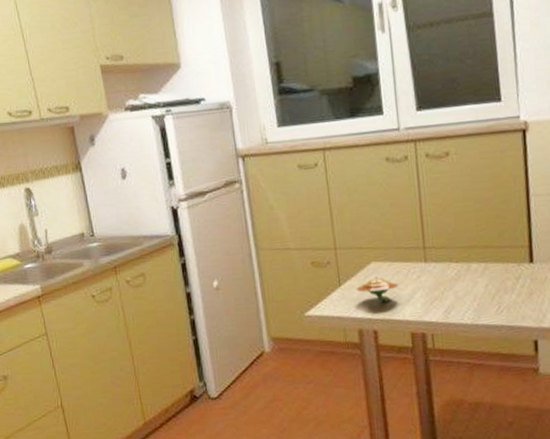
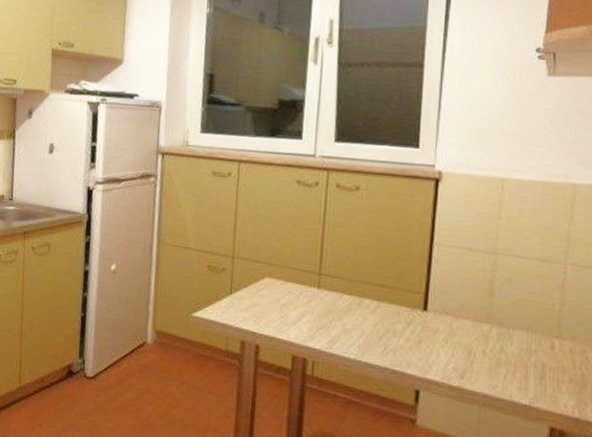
flower: present [356,276,399,302] -> none [246,291,288,320]

